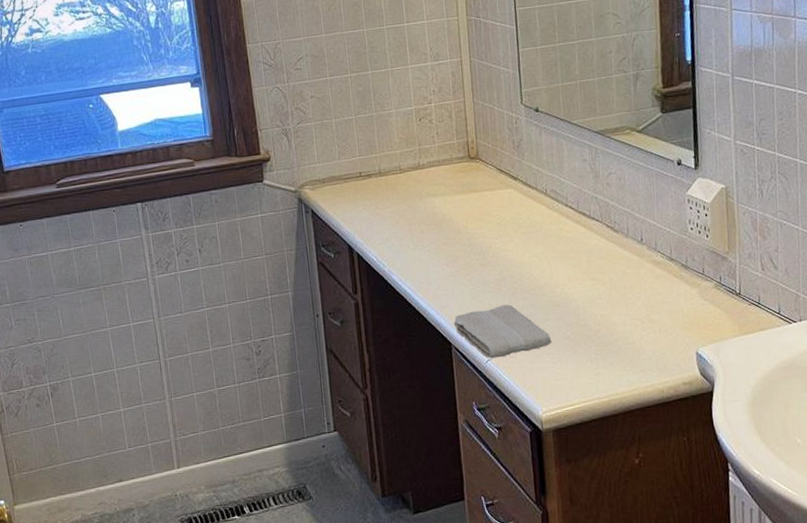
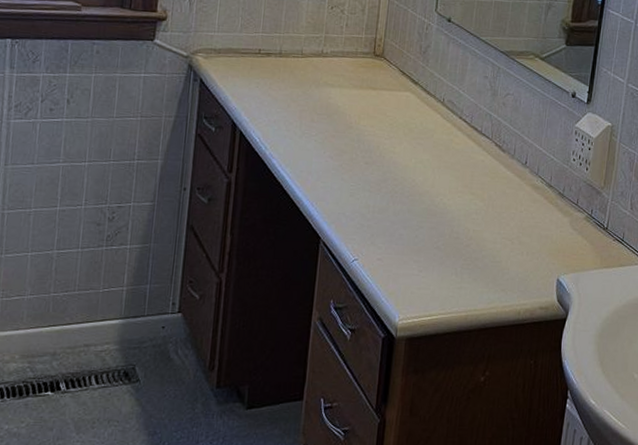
washcloth: present [453,304,552,359] -> none [326,206,422,259]

